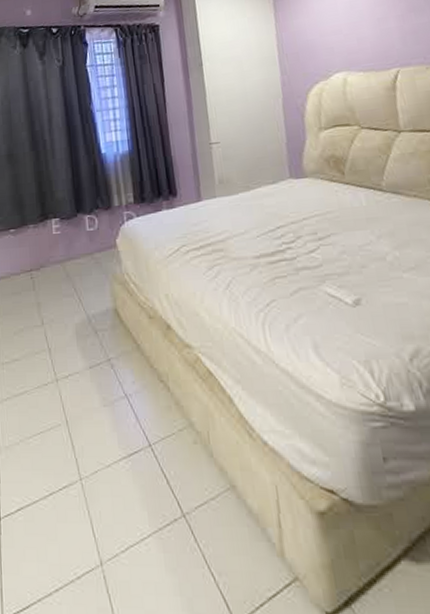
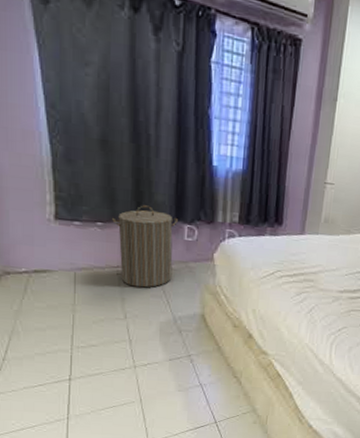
laundry hamper: none [21,204,81,289] -> present [111,205,178,288]

